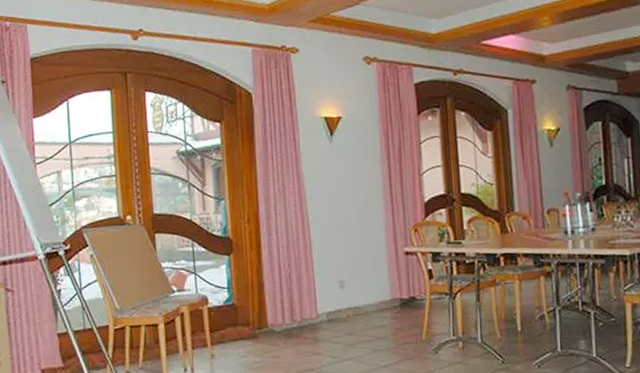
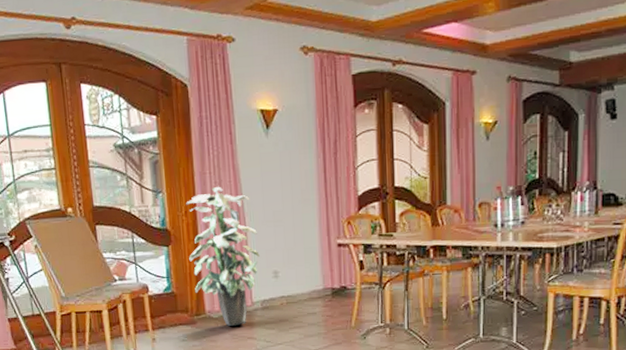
indoor plant: none [249,193,325,340] -> present [186,186,260,326]

